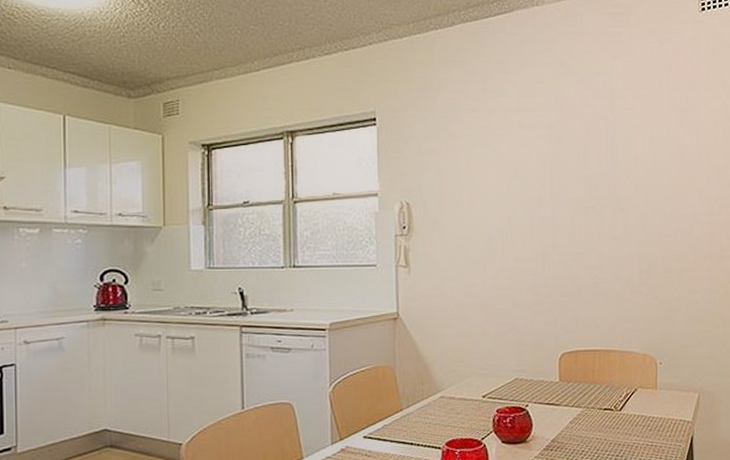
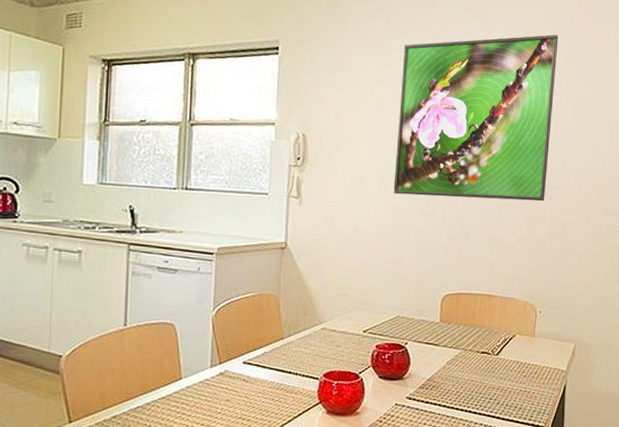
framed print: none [501,82,657,256] -> present [393,34,559,202]

